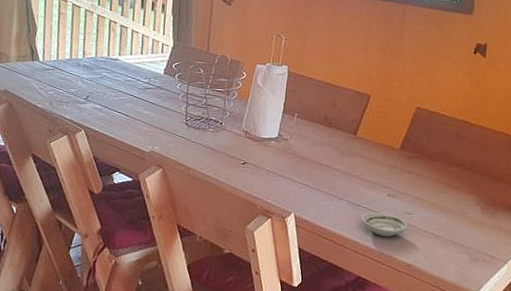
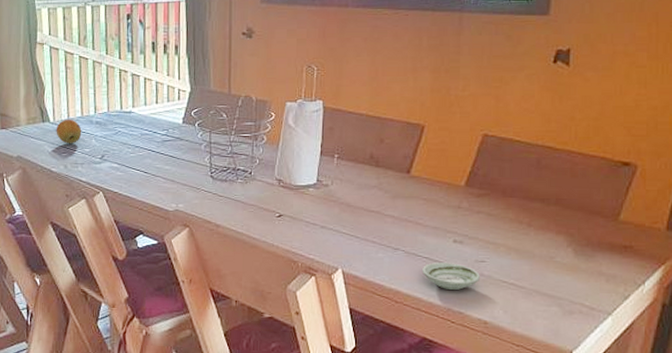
fruit: none [44,60,70,84] -> present [56,119,82,144]

